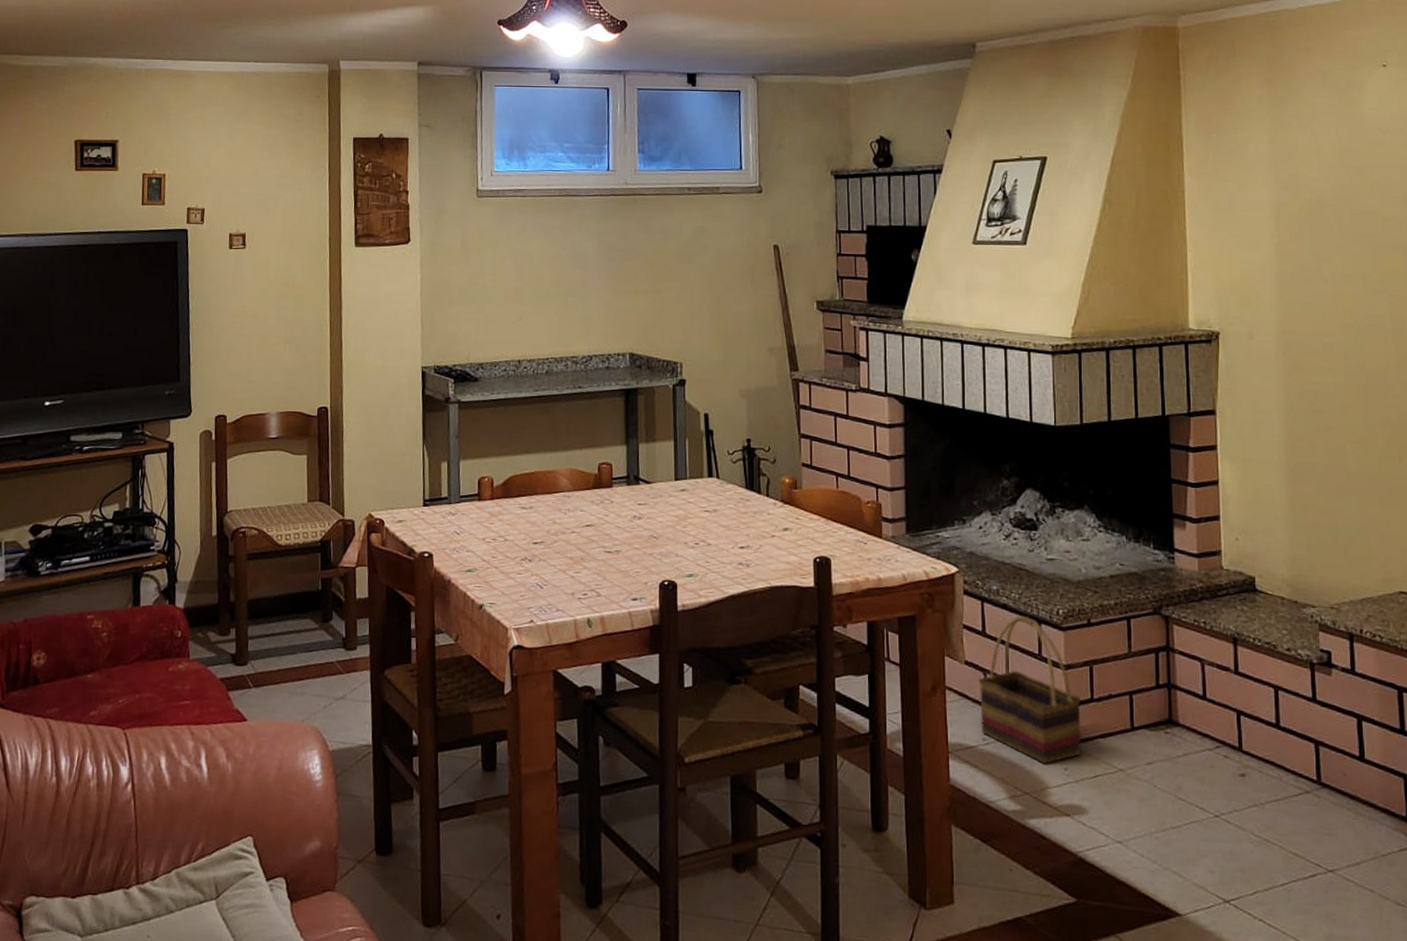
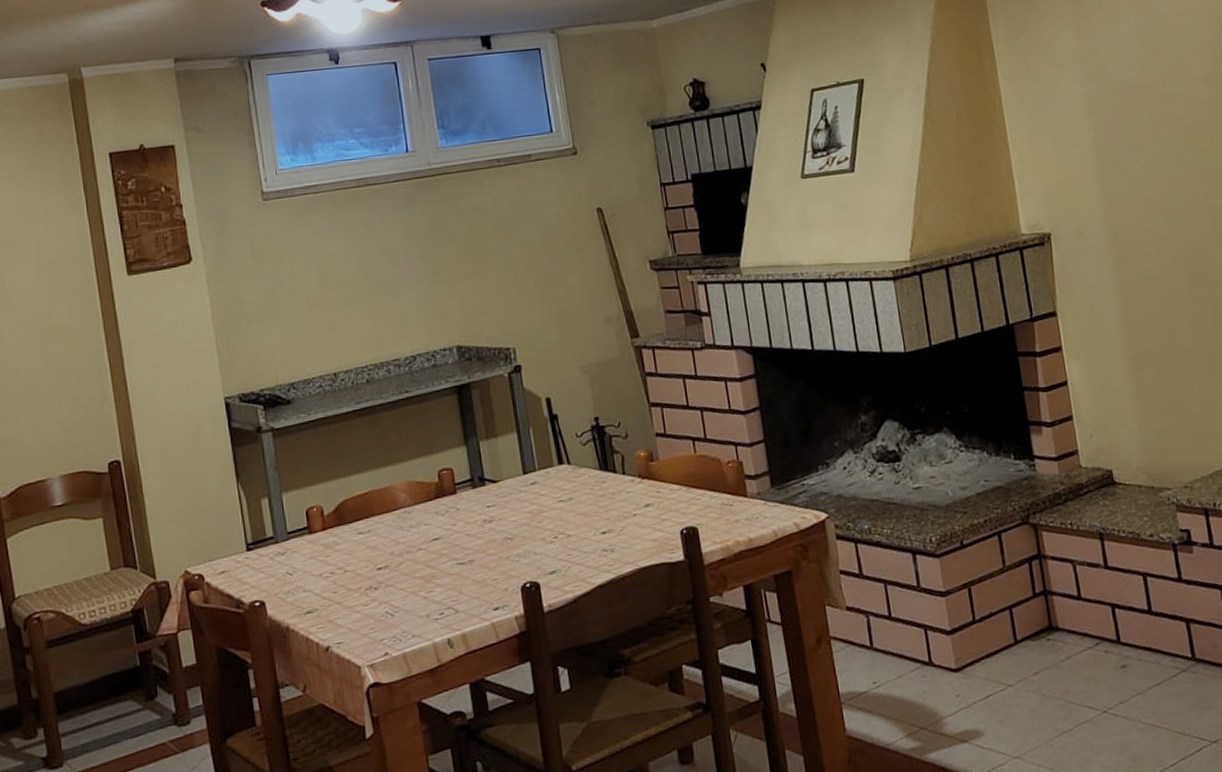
basket: present [979,615,1082,764] -> none [862,549,971,695]

